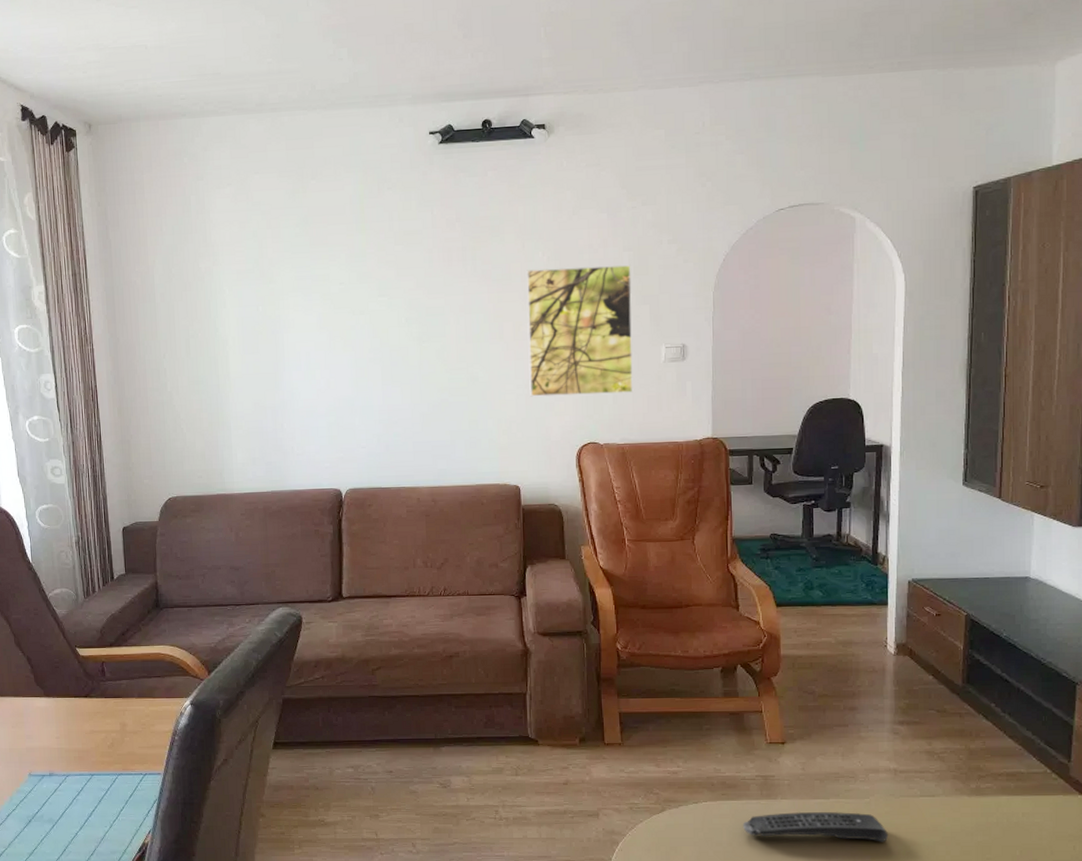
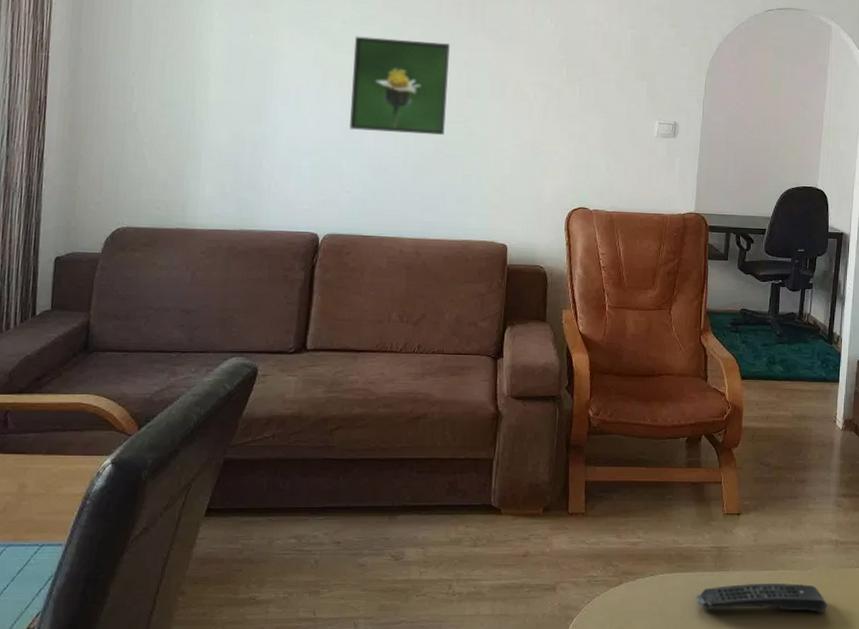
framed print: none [353,291,448,388] -> present [350,36,450,136]
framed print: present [526,264,633,397] -> none [526,34,633,163]

